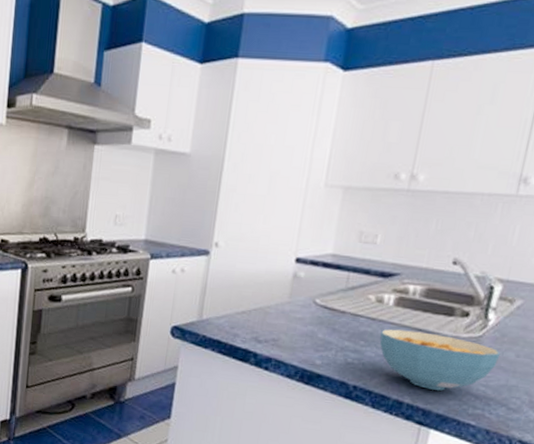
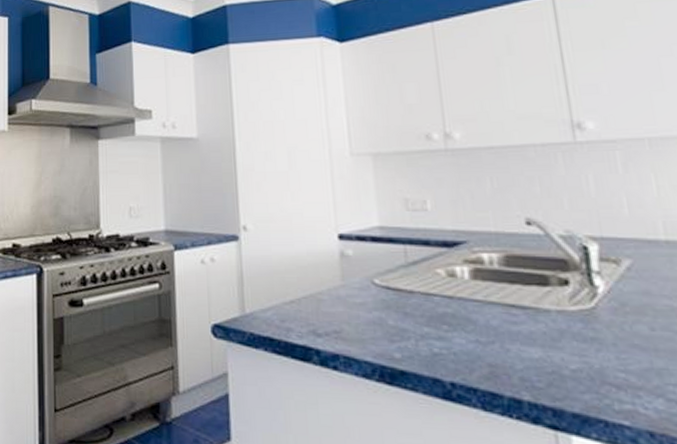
cereal bowl: present [379,329,501,391] -> none [465,307,629,382]

